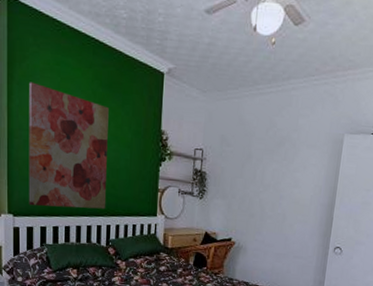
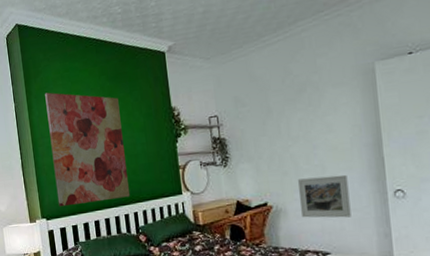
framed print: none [258,223,302,263] -> present [297,174,351,218]

